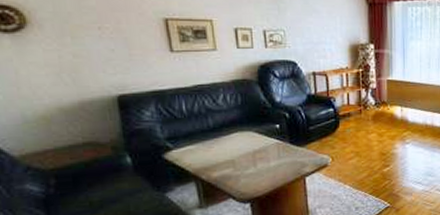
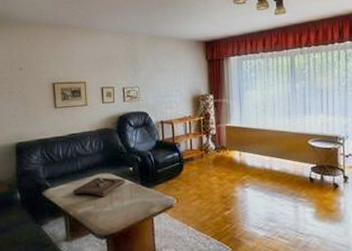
wooden tray: none [204,136,271,159] -> present [73,177,125,198]

